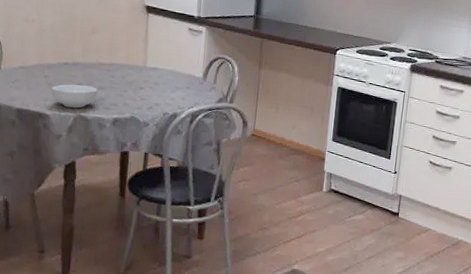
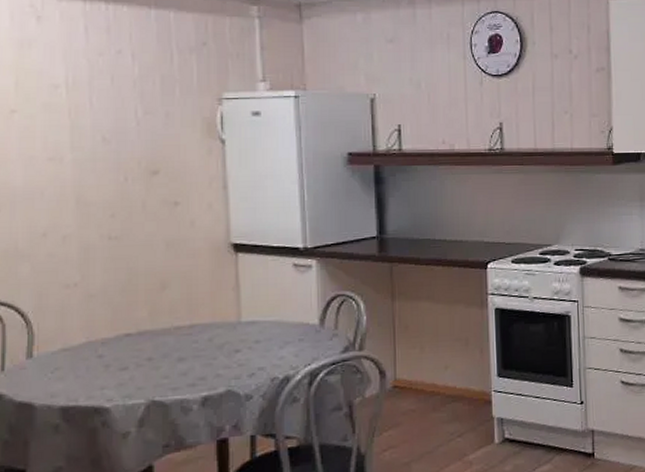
cereal bowl: present [51,84,98,109] -> none [110,359,176,393]

